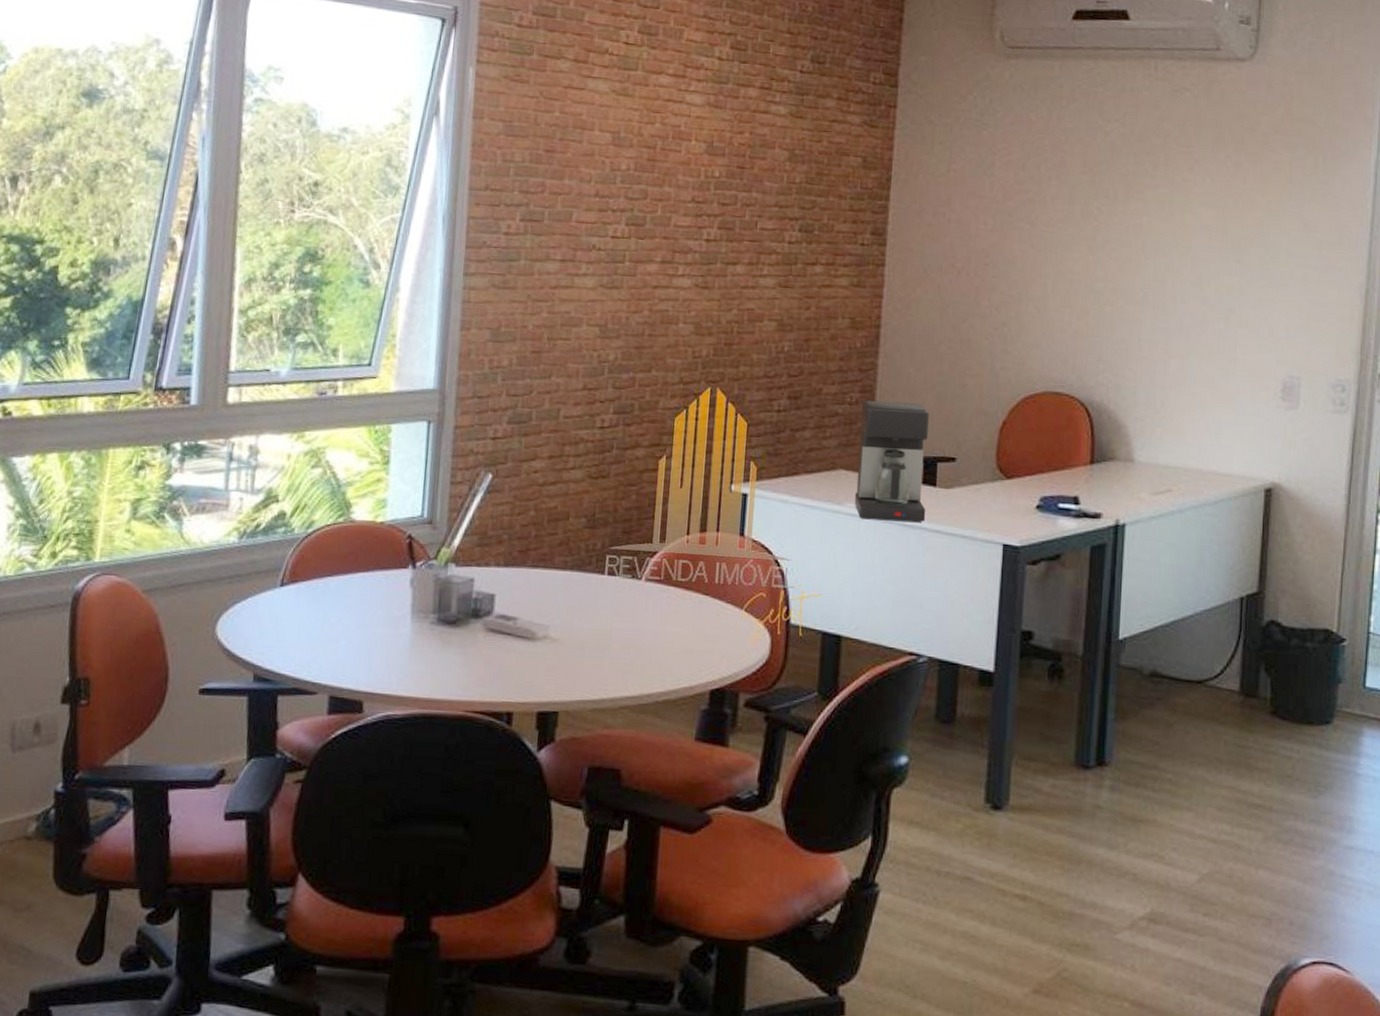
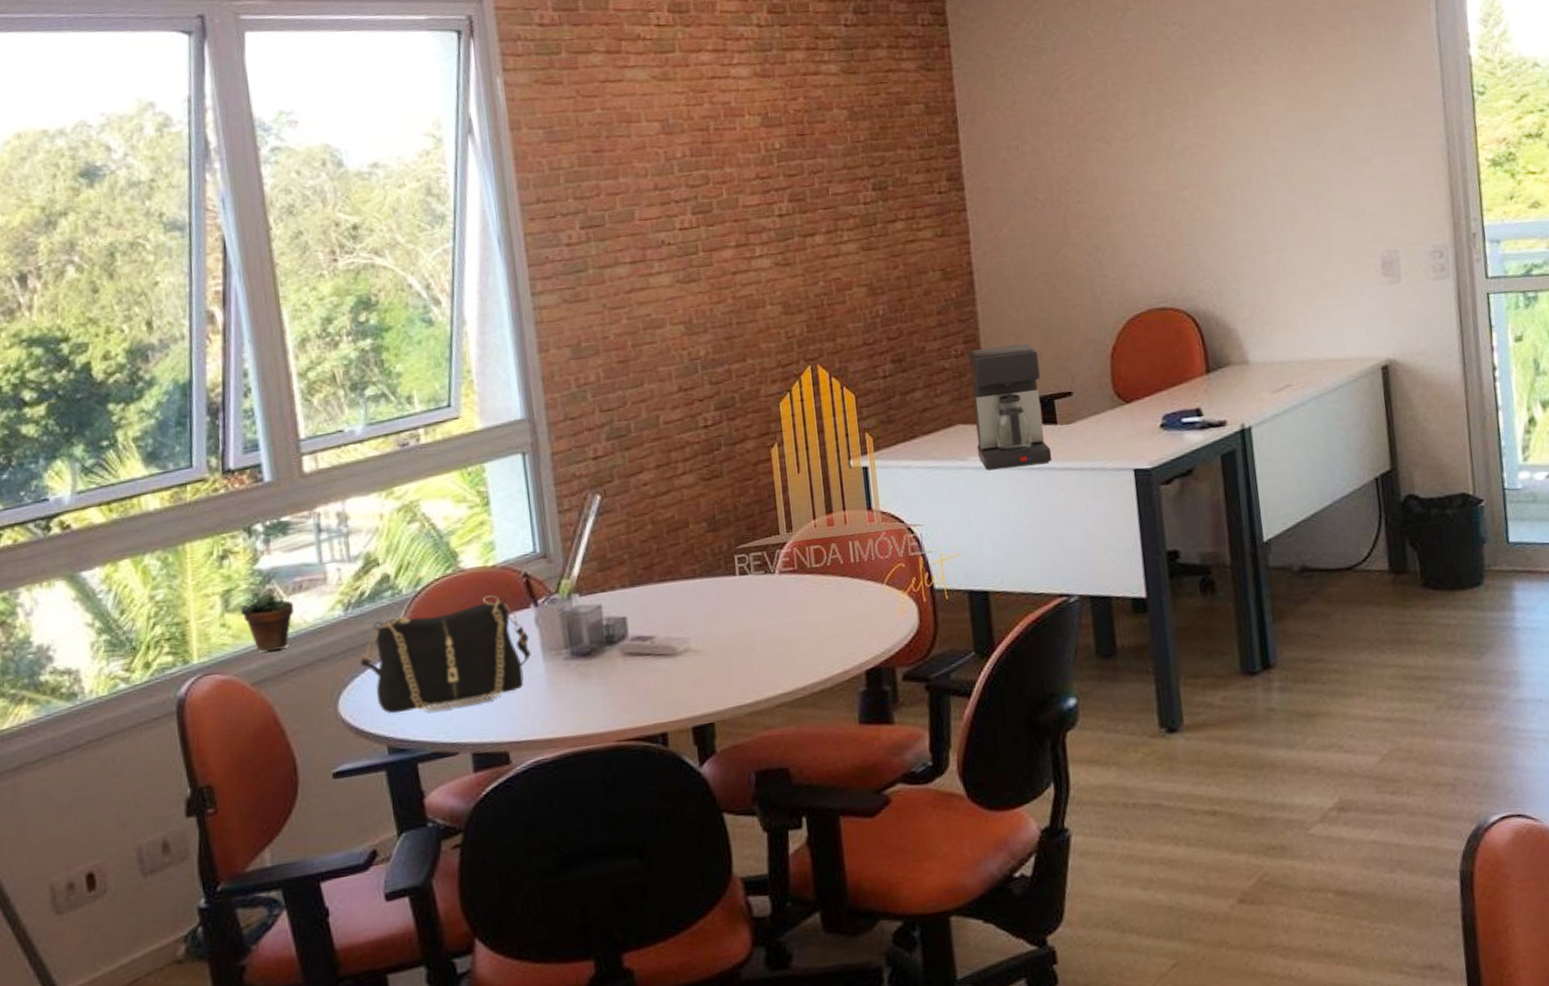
succulent plant: none [145,492,195,564] -> present [240,575,295,652]
handbag: none [244,549,403,650] -> present [360,595,531,714]

